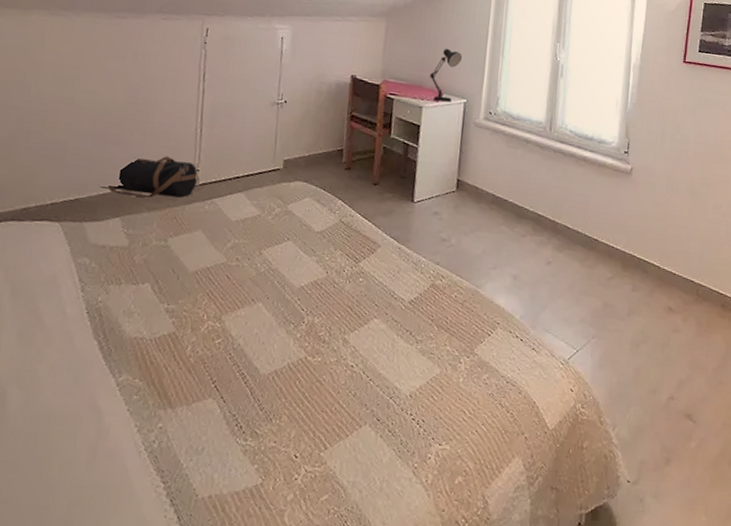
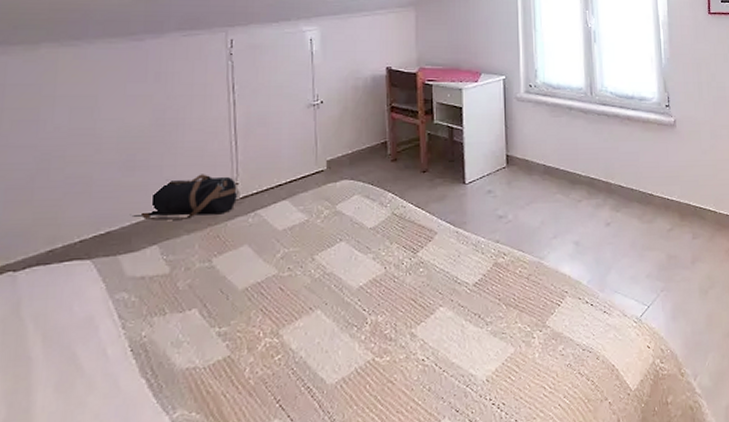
desk lamp: present [430,48,462,103] -> none [465,28,495,82]

